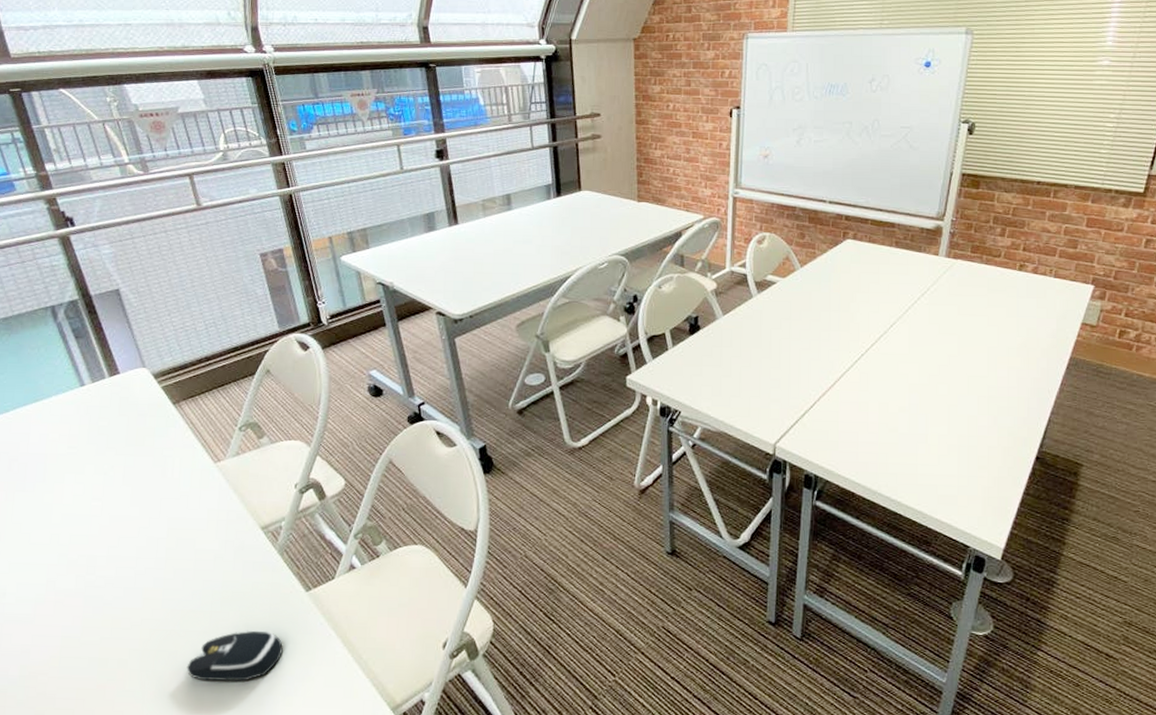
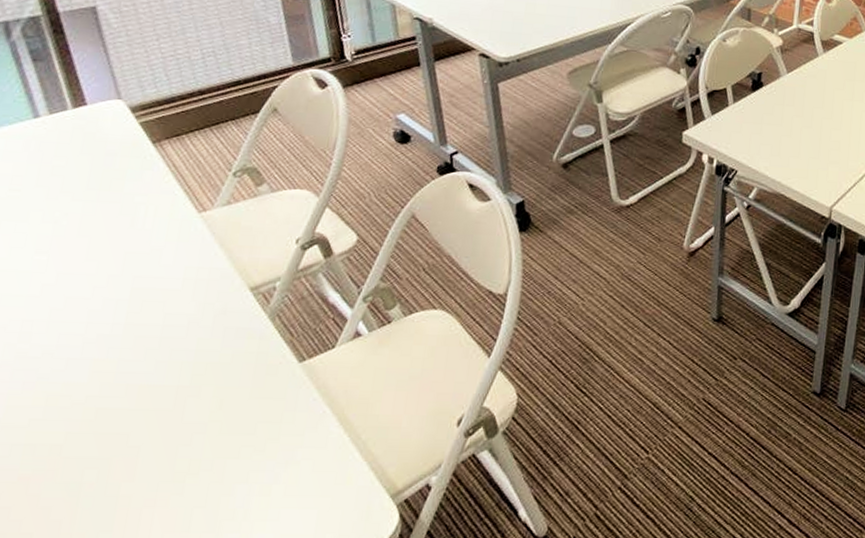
computer mouse: present [186,630,283,682] -> none [139,408,265,470]

